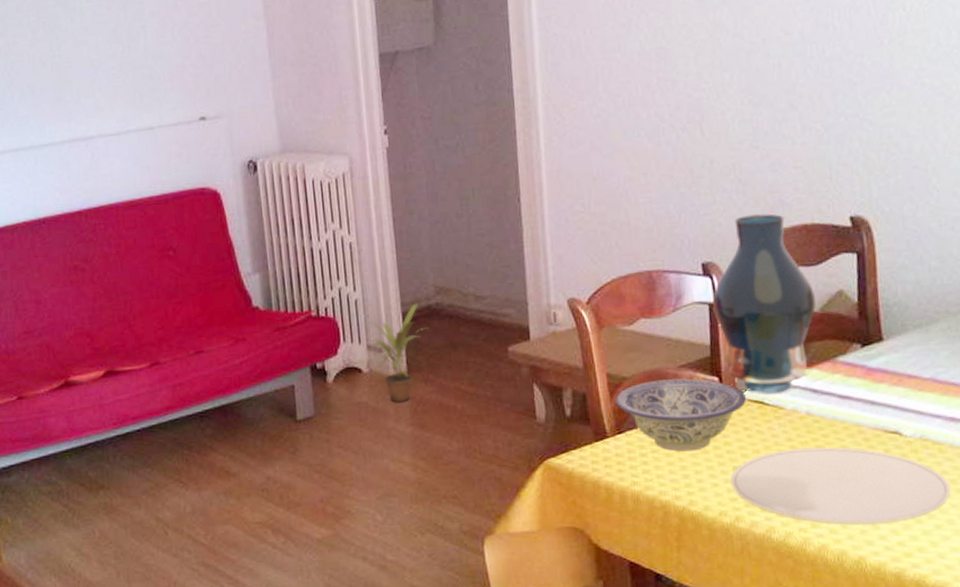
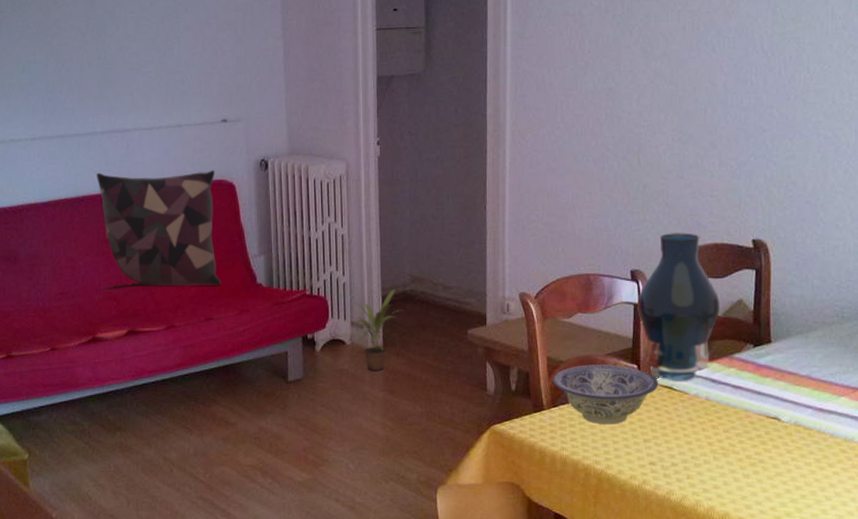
pillow: none [58,176,211,326] -> present [96,169,221,291]
plate: present [730,447,951,526] -> none [641,427,815,492]

